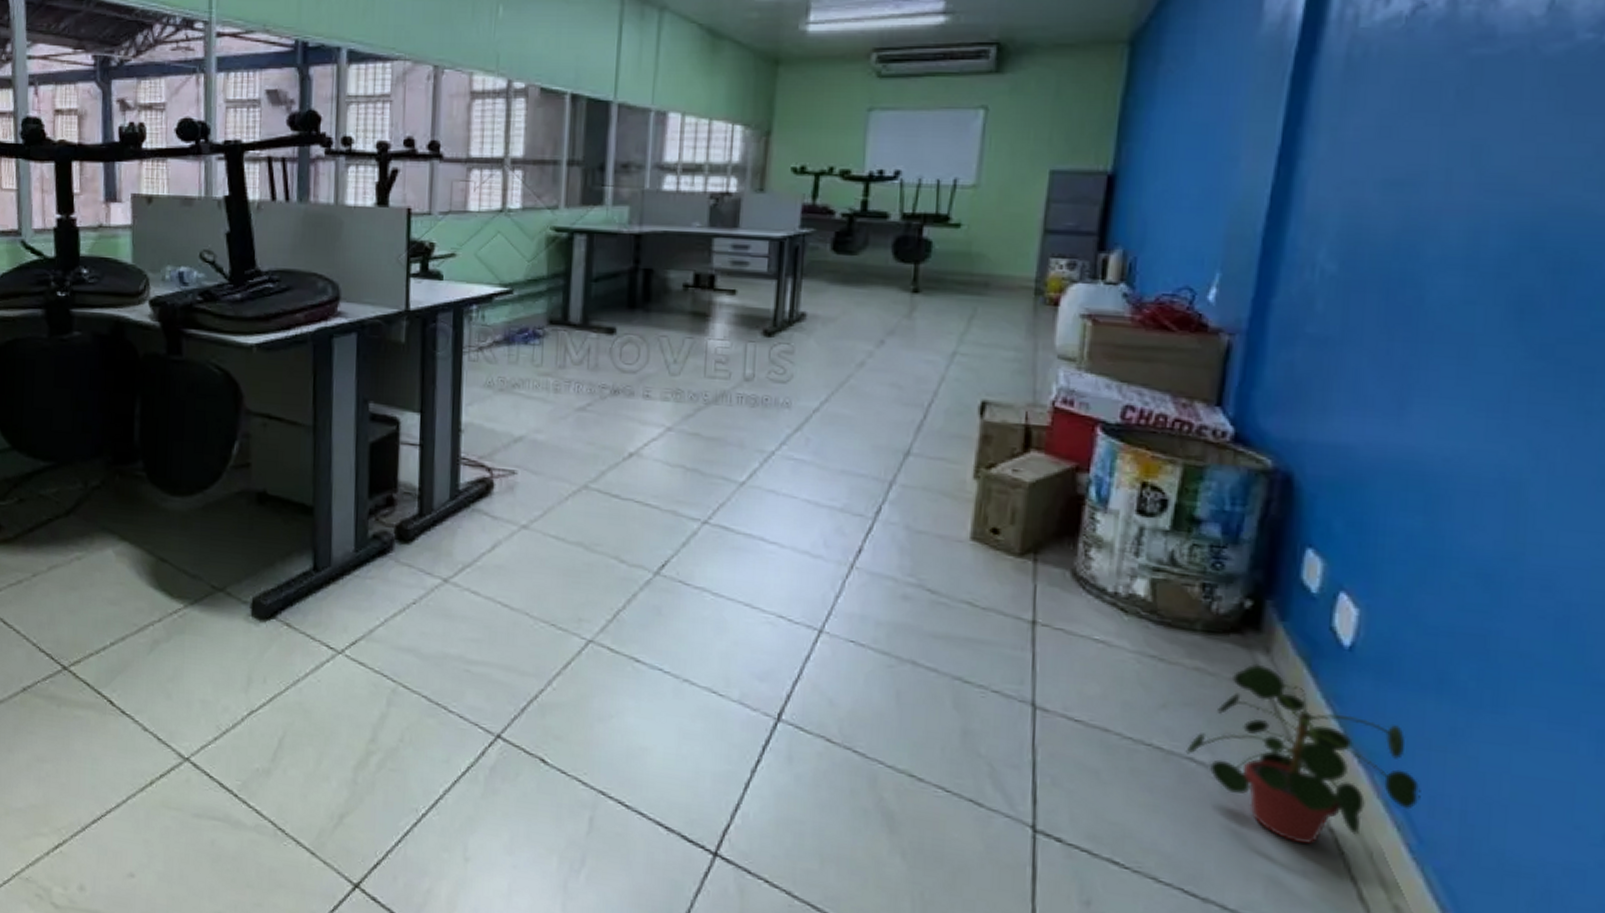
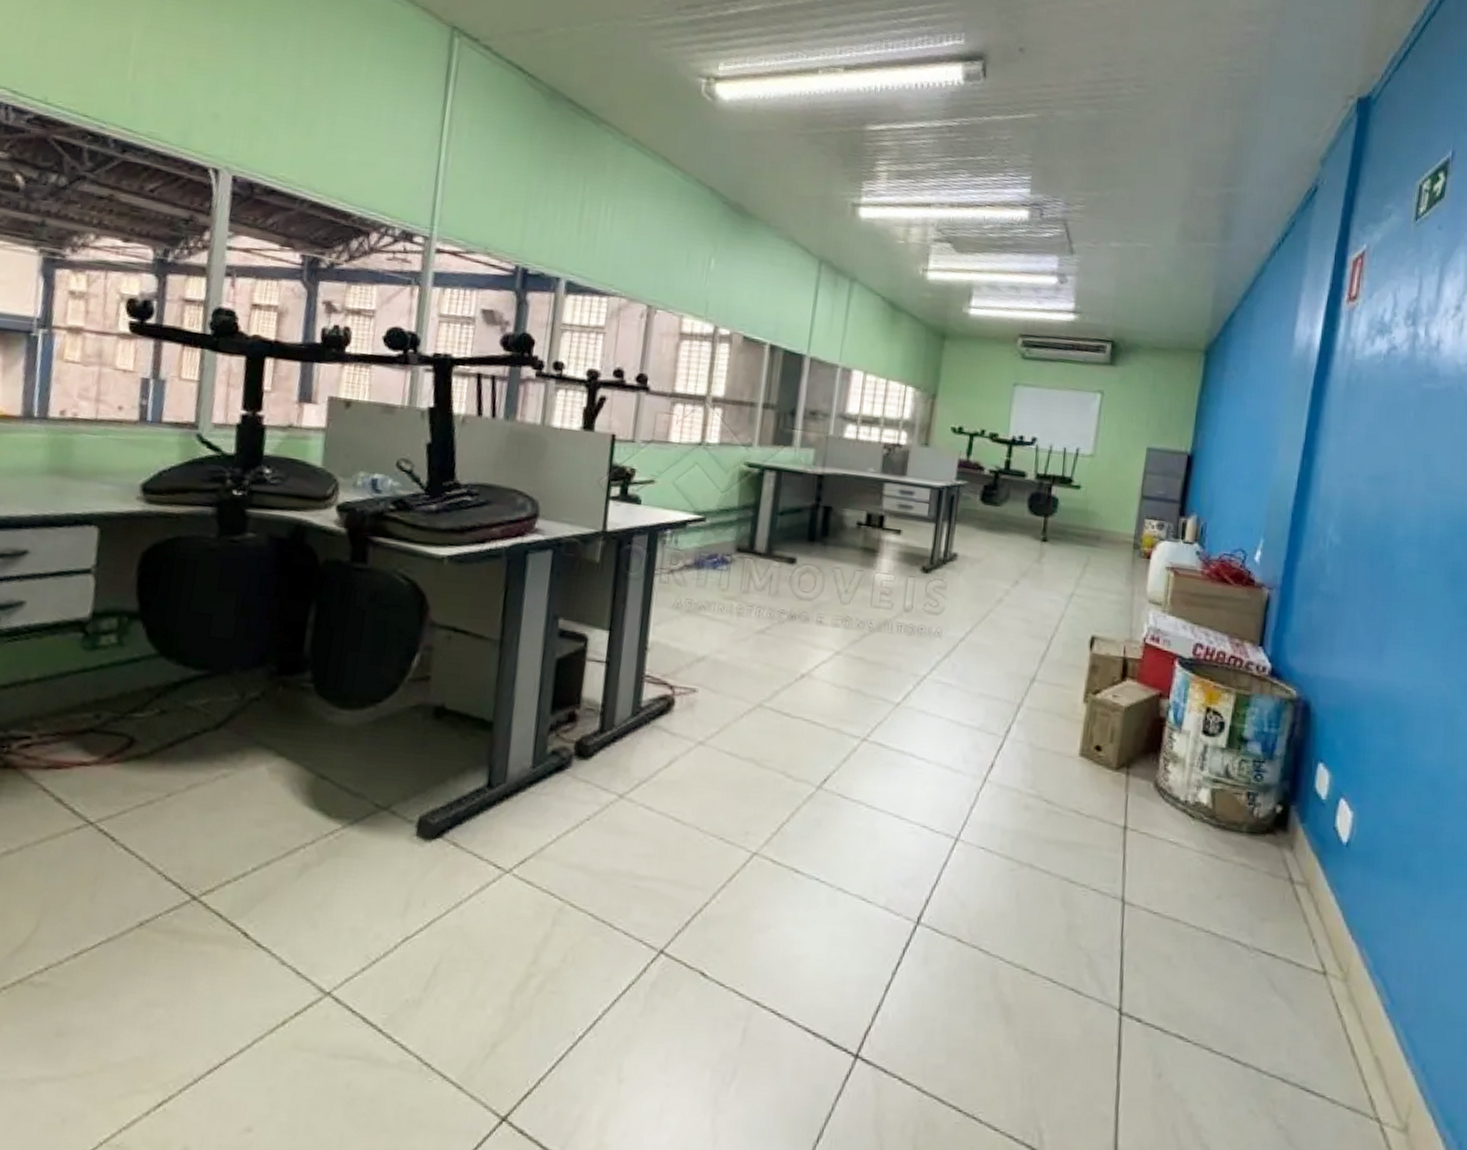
potted plant: present [1185,663,1421,844] -> none [1233,859,1393,1010]

